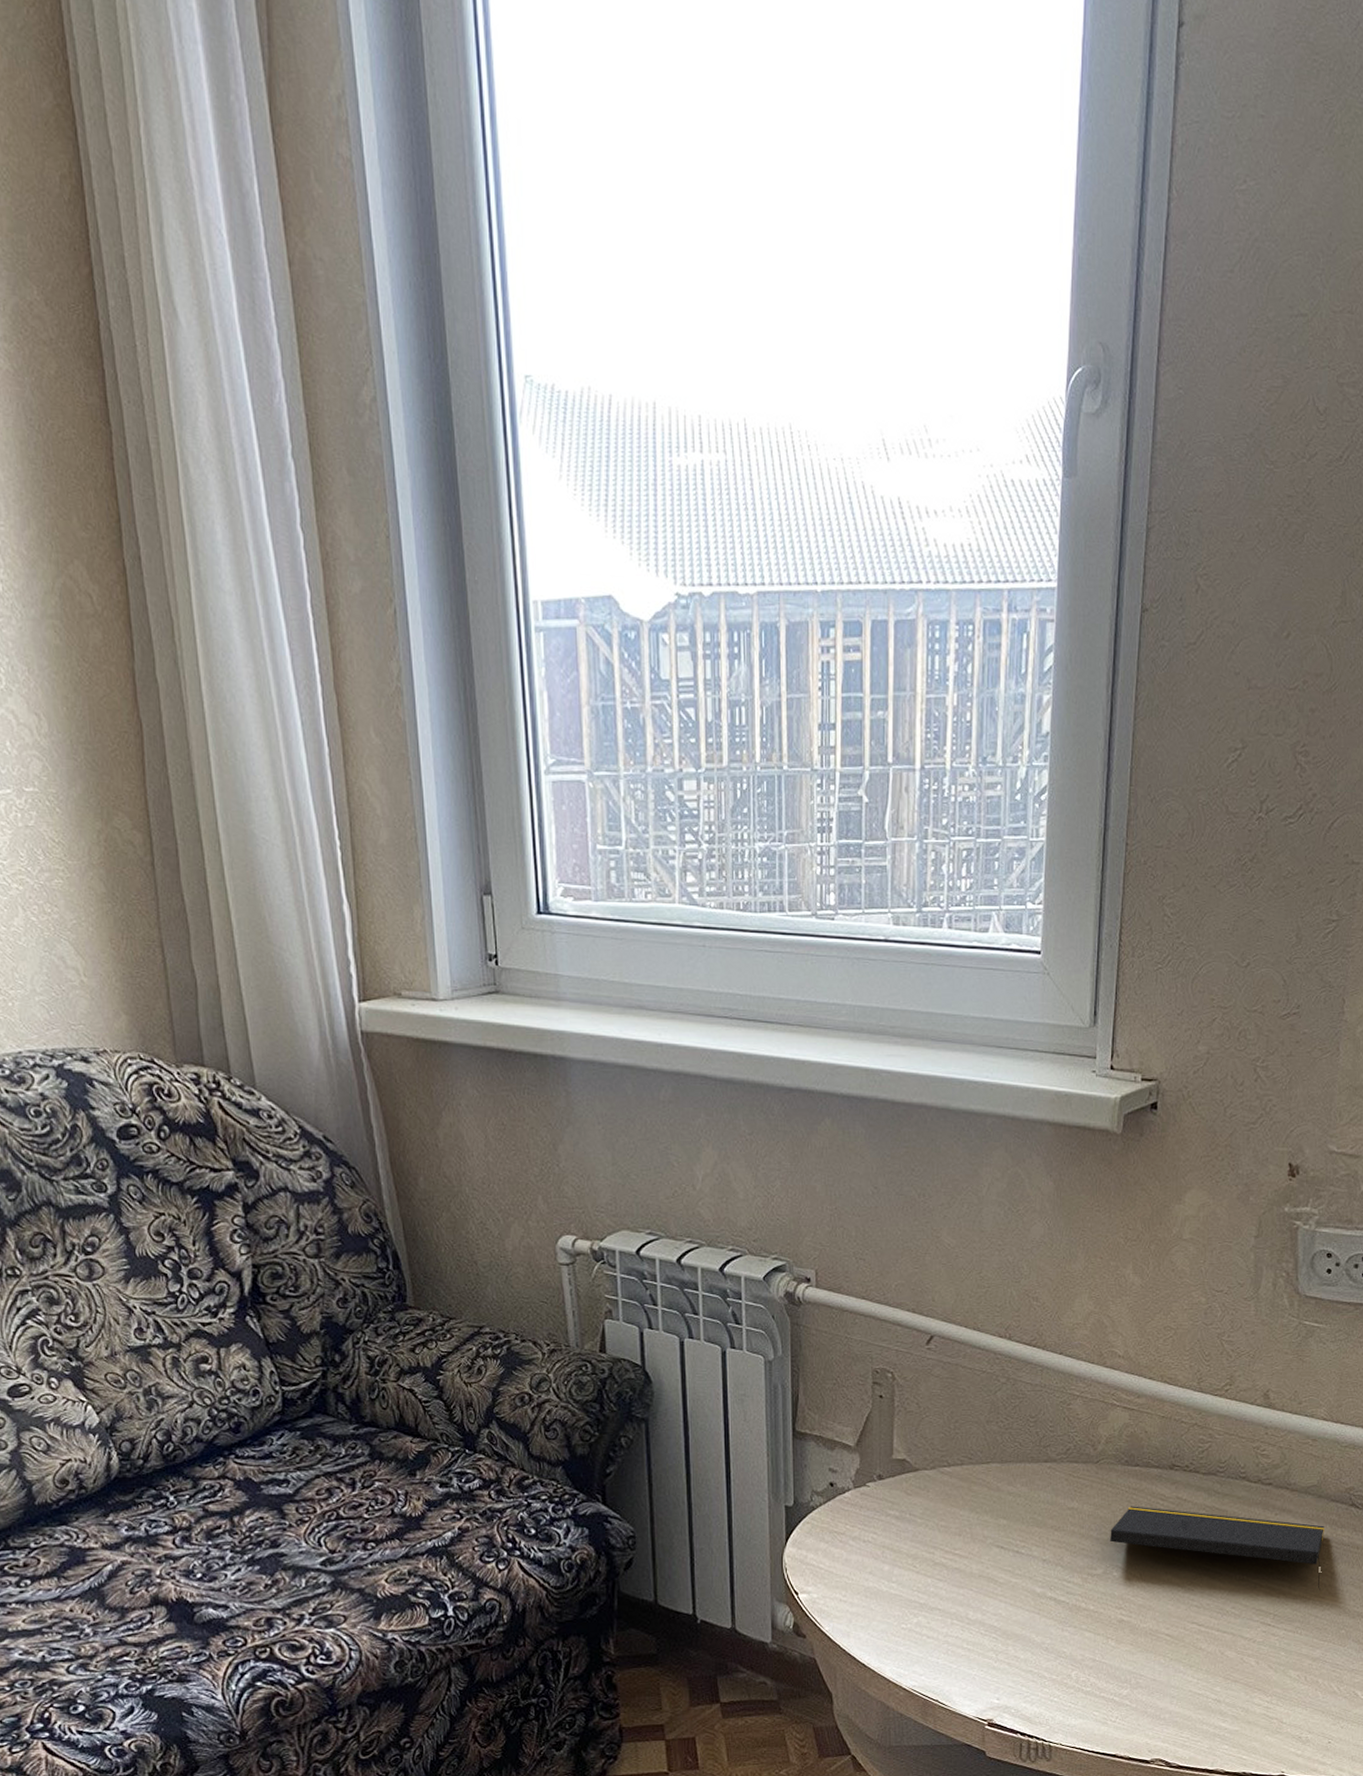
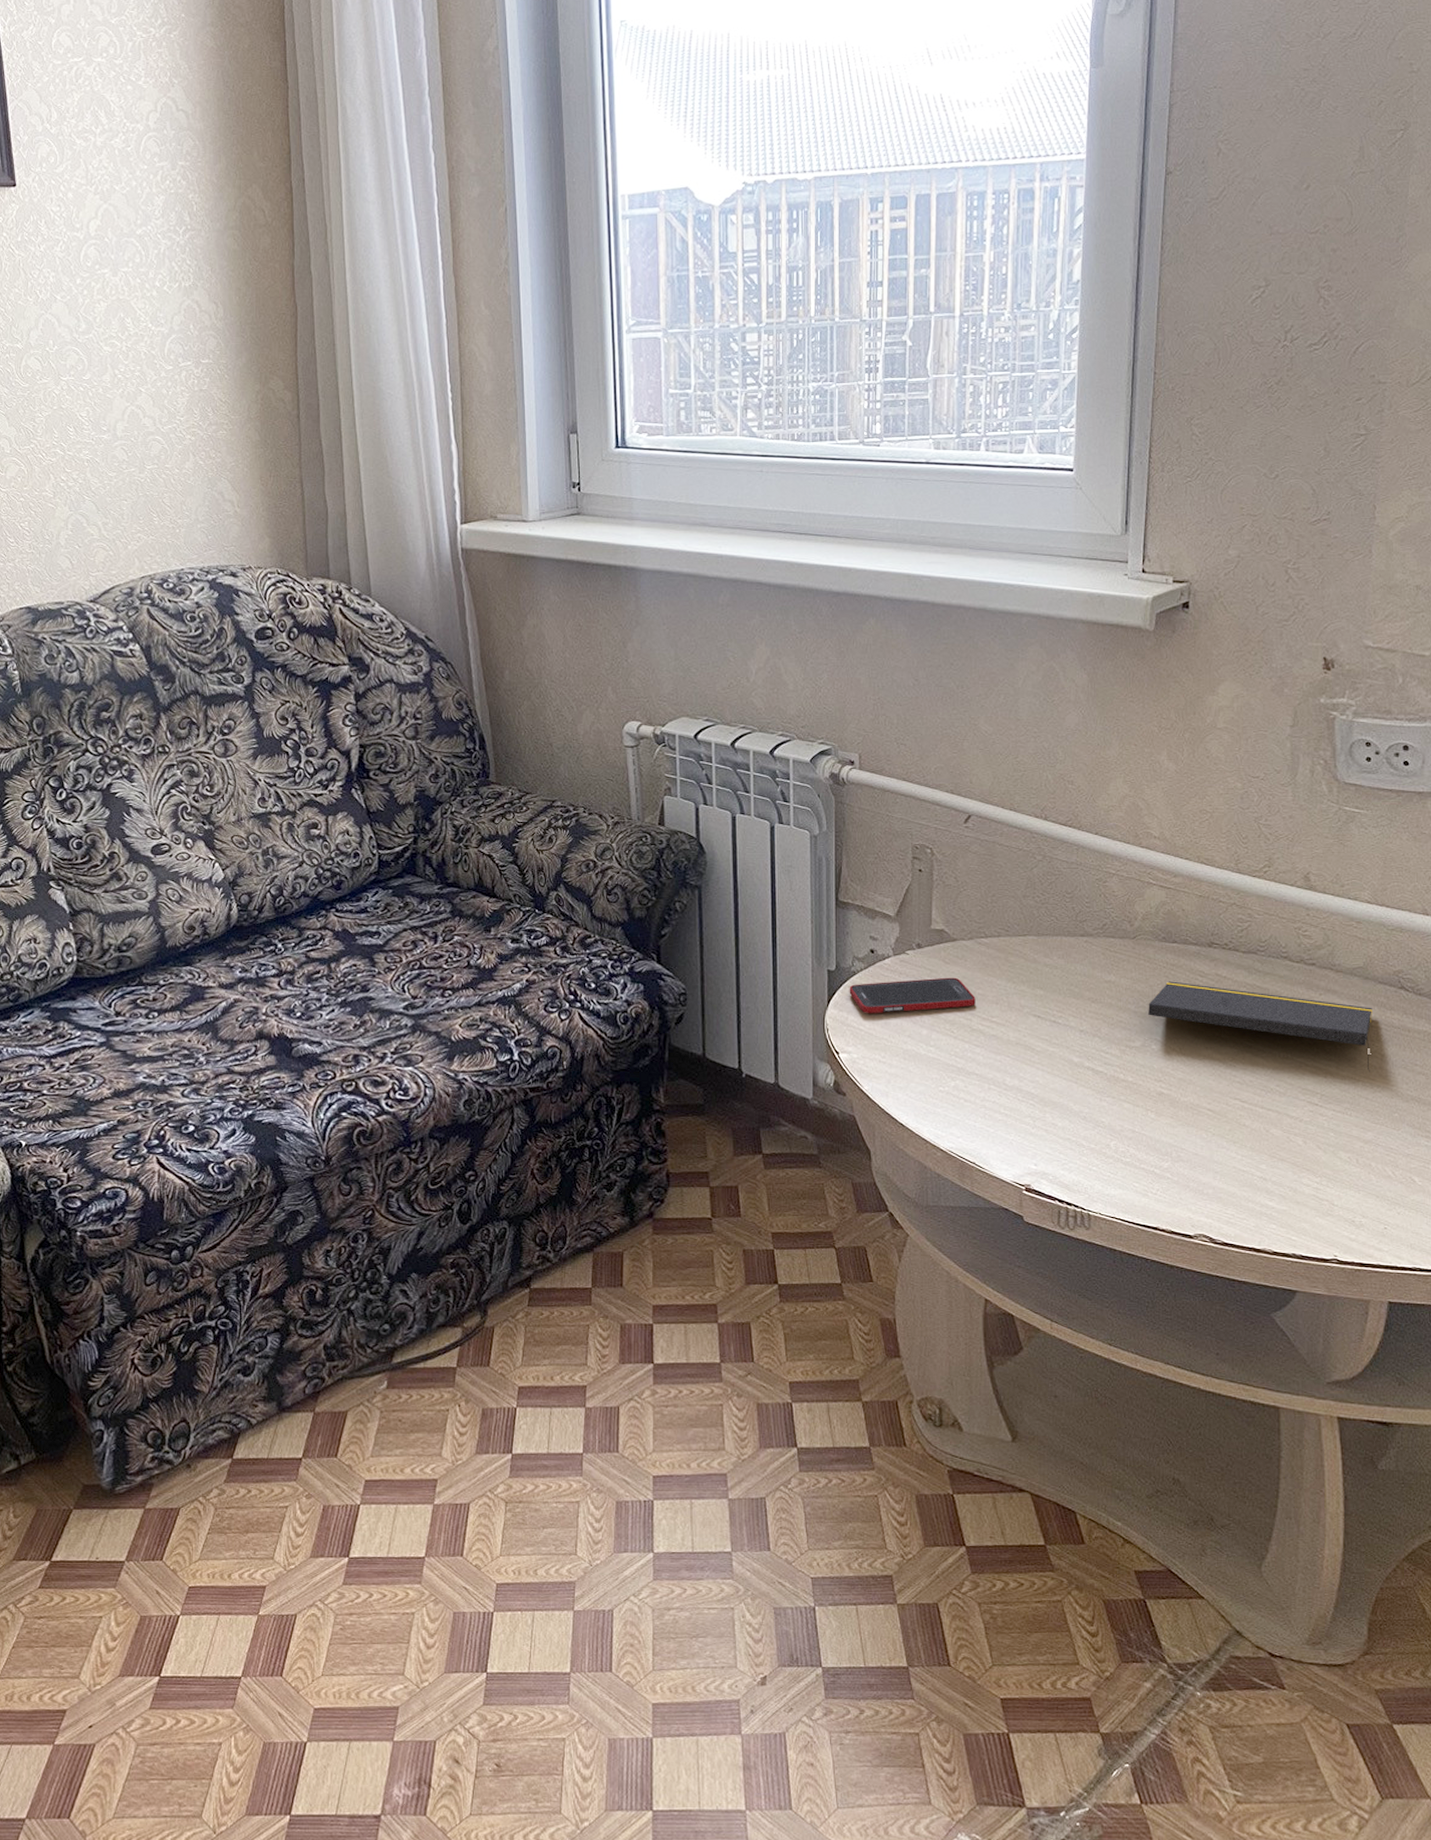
cell phone: none [808,1509,938,1551] -> present [849,977,976,1014]

